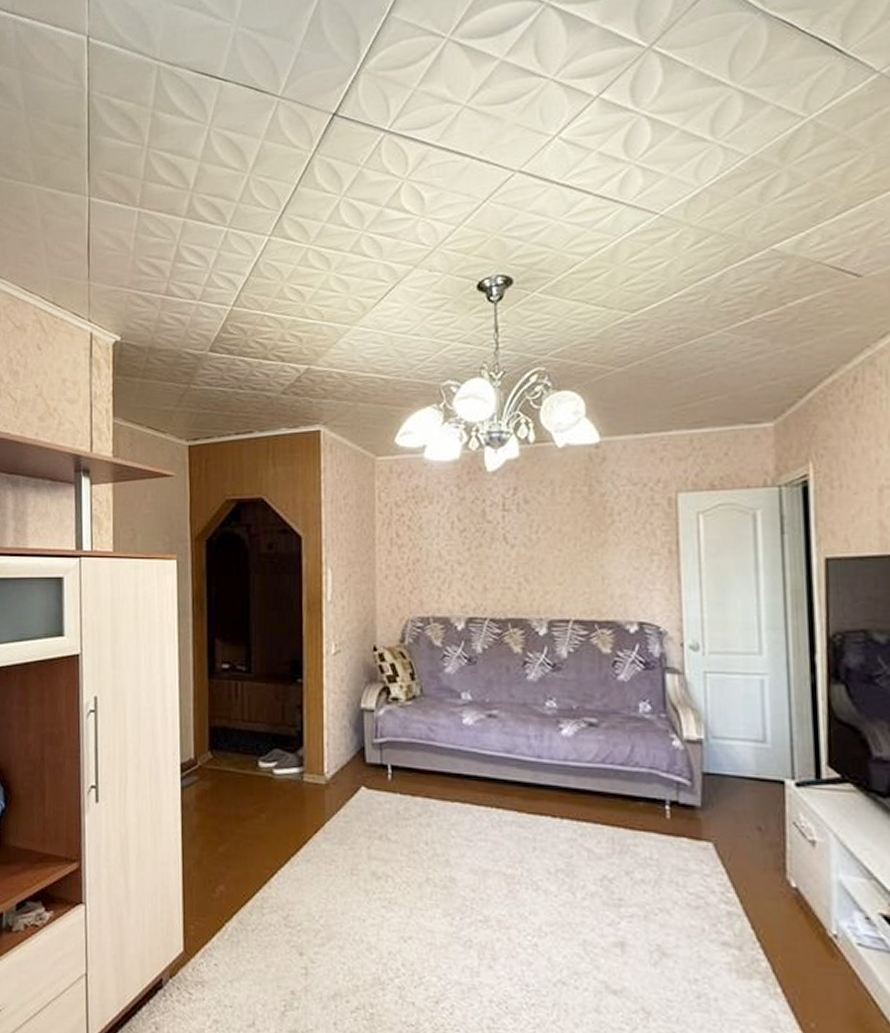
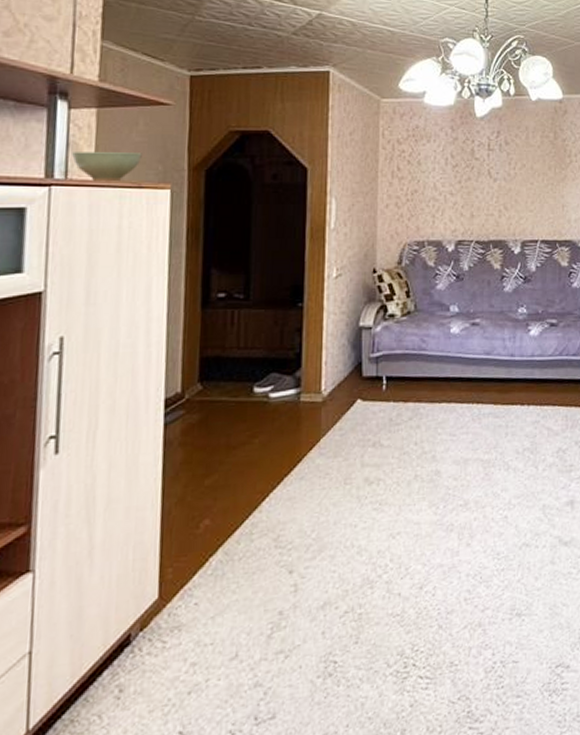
bowl: none [94,524,151,553] -> present [70,152,142,182]

